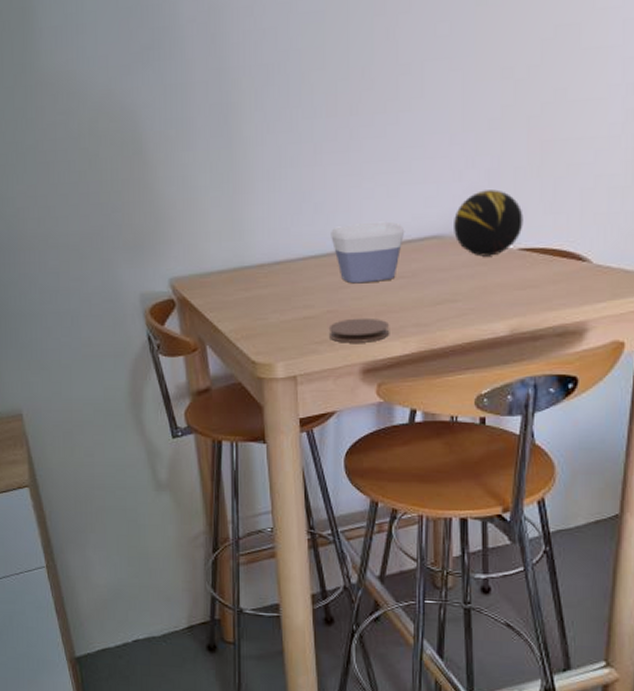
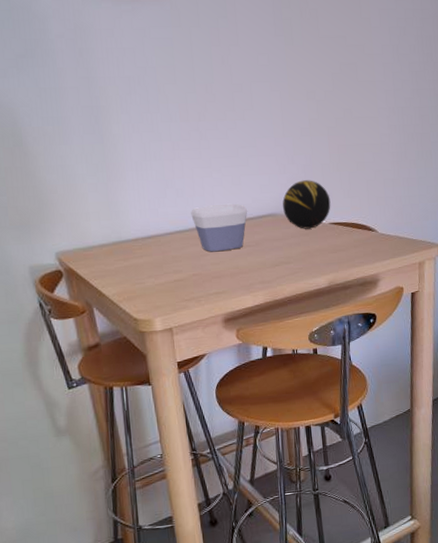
coaster: present [328,317,390,343] -> none [195,278,243,299]

